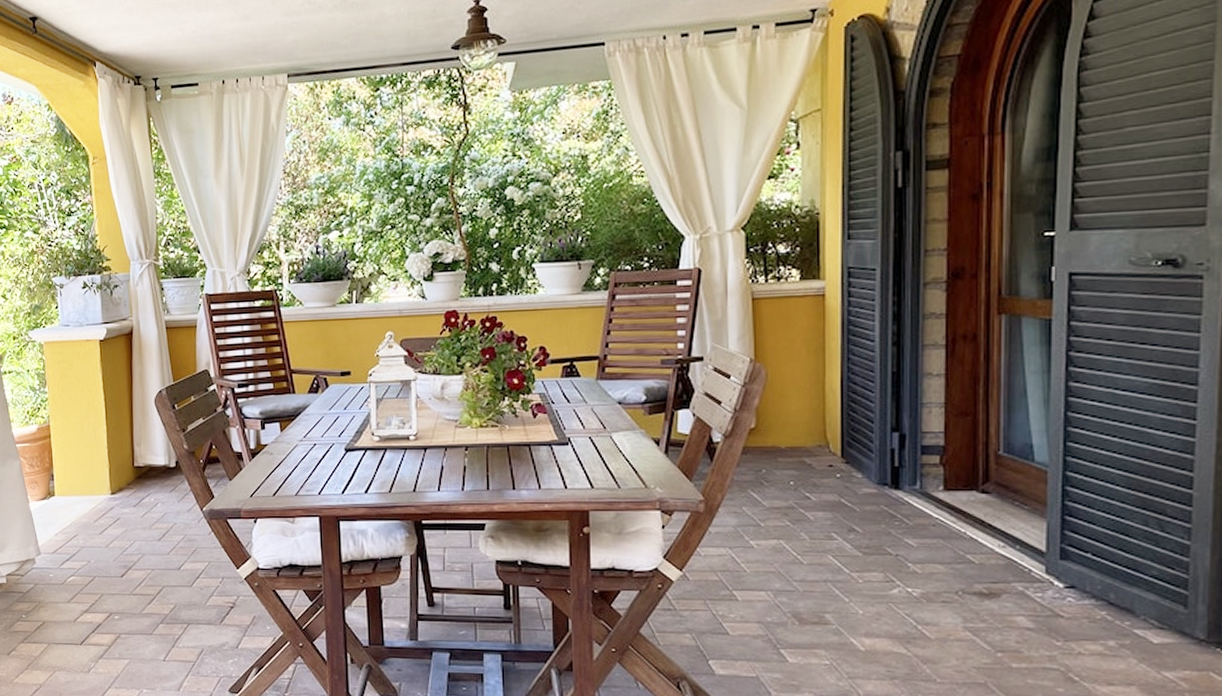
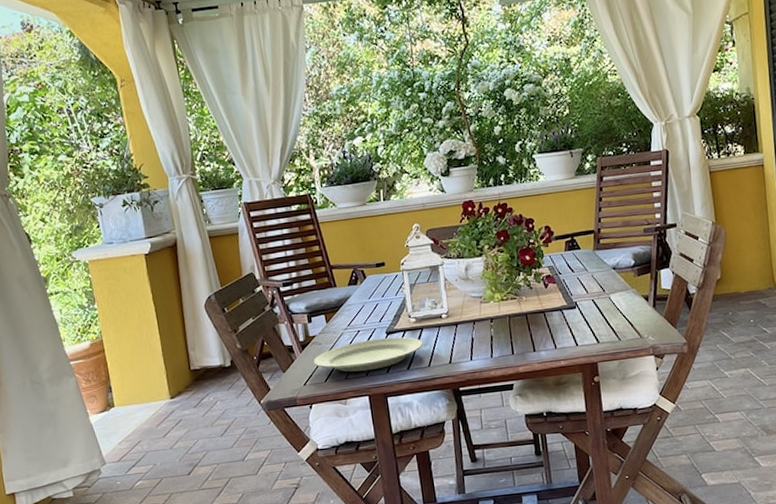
plate: none [263,455,386,490] -> present [313,337,424,372]

